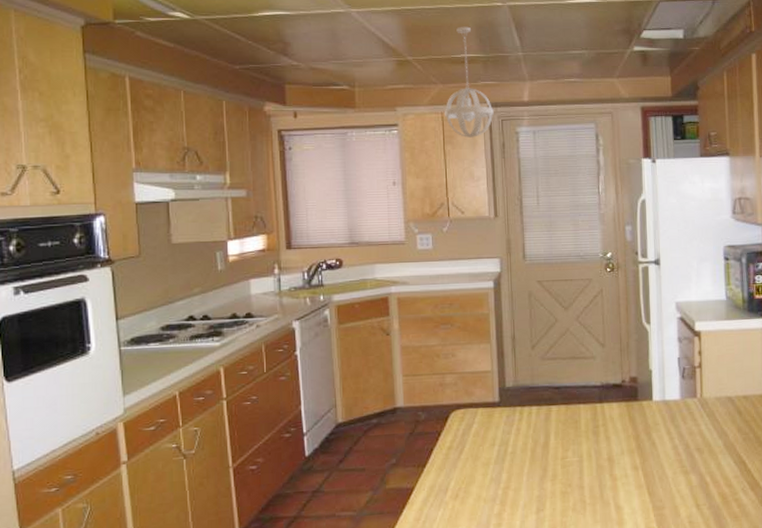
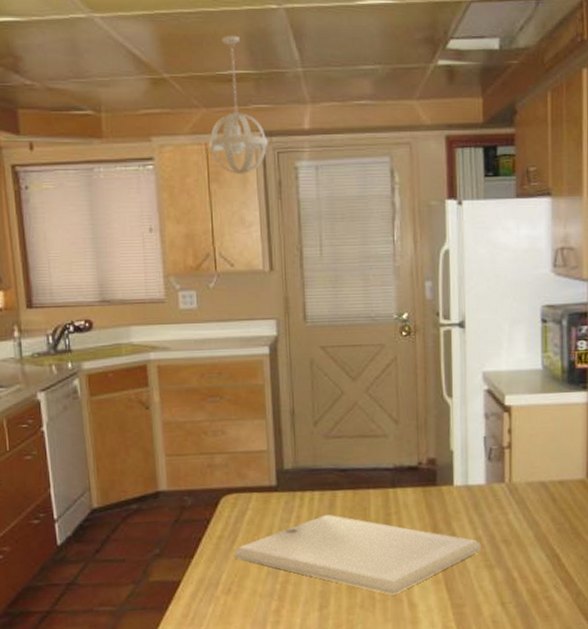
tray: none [461,426,678,499] -> present [234,514,482,595]

